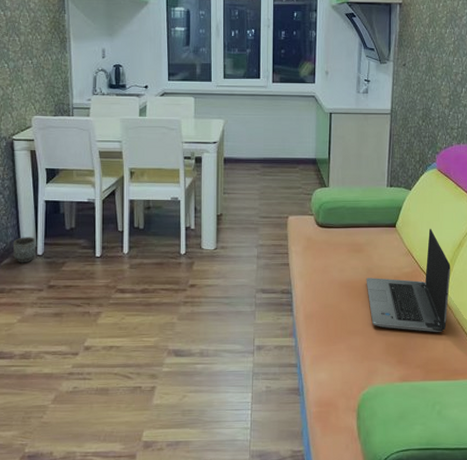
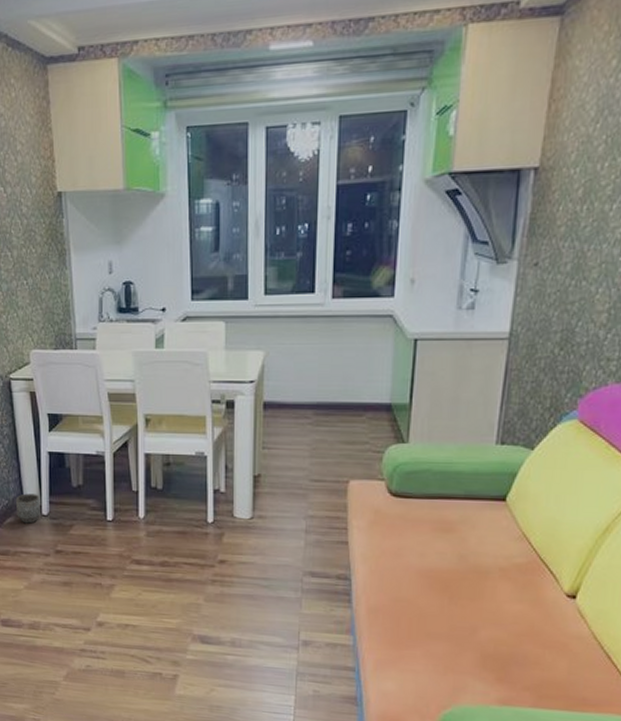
laptop computer: present [366,229,451,333] -> none [456,505,589,648]

